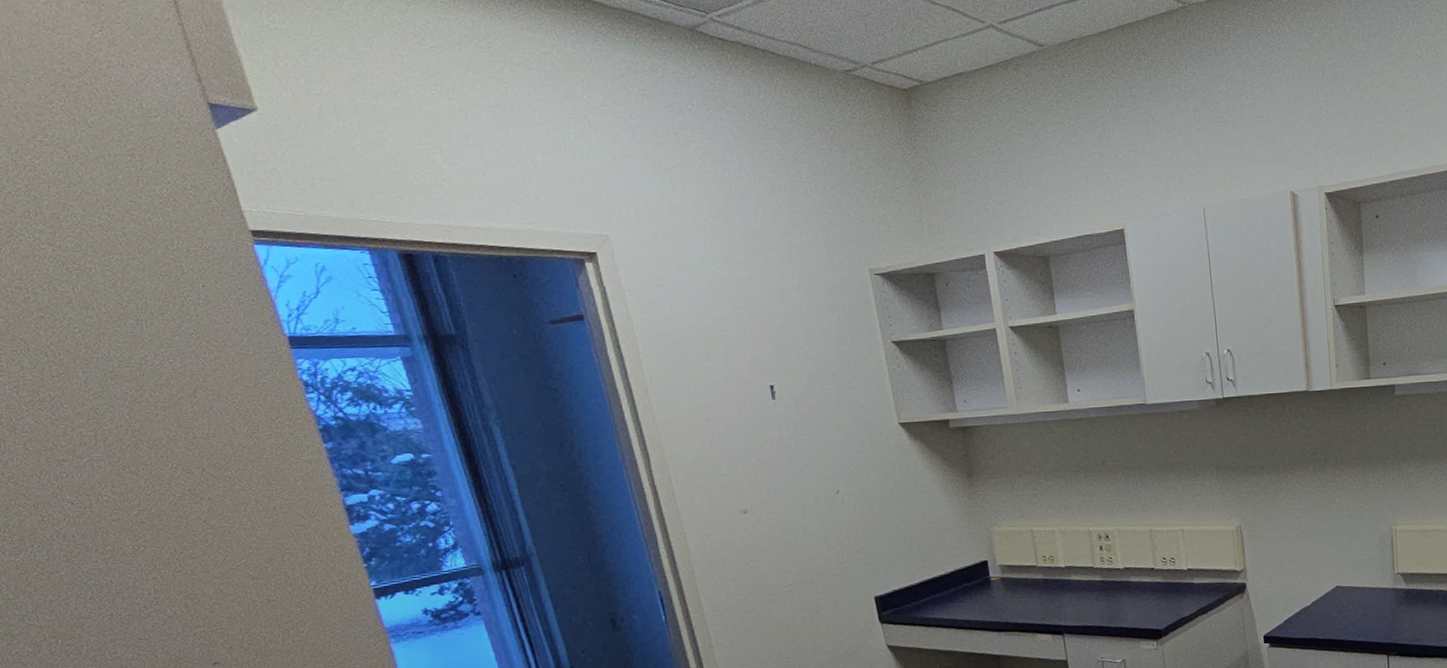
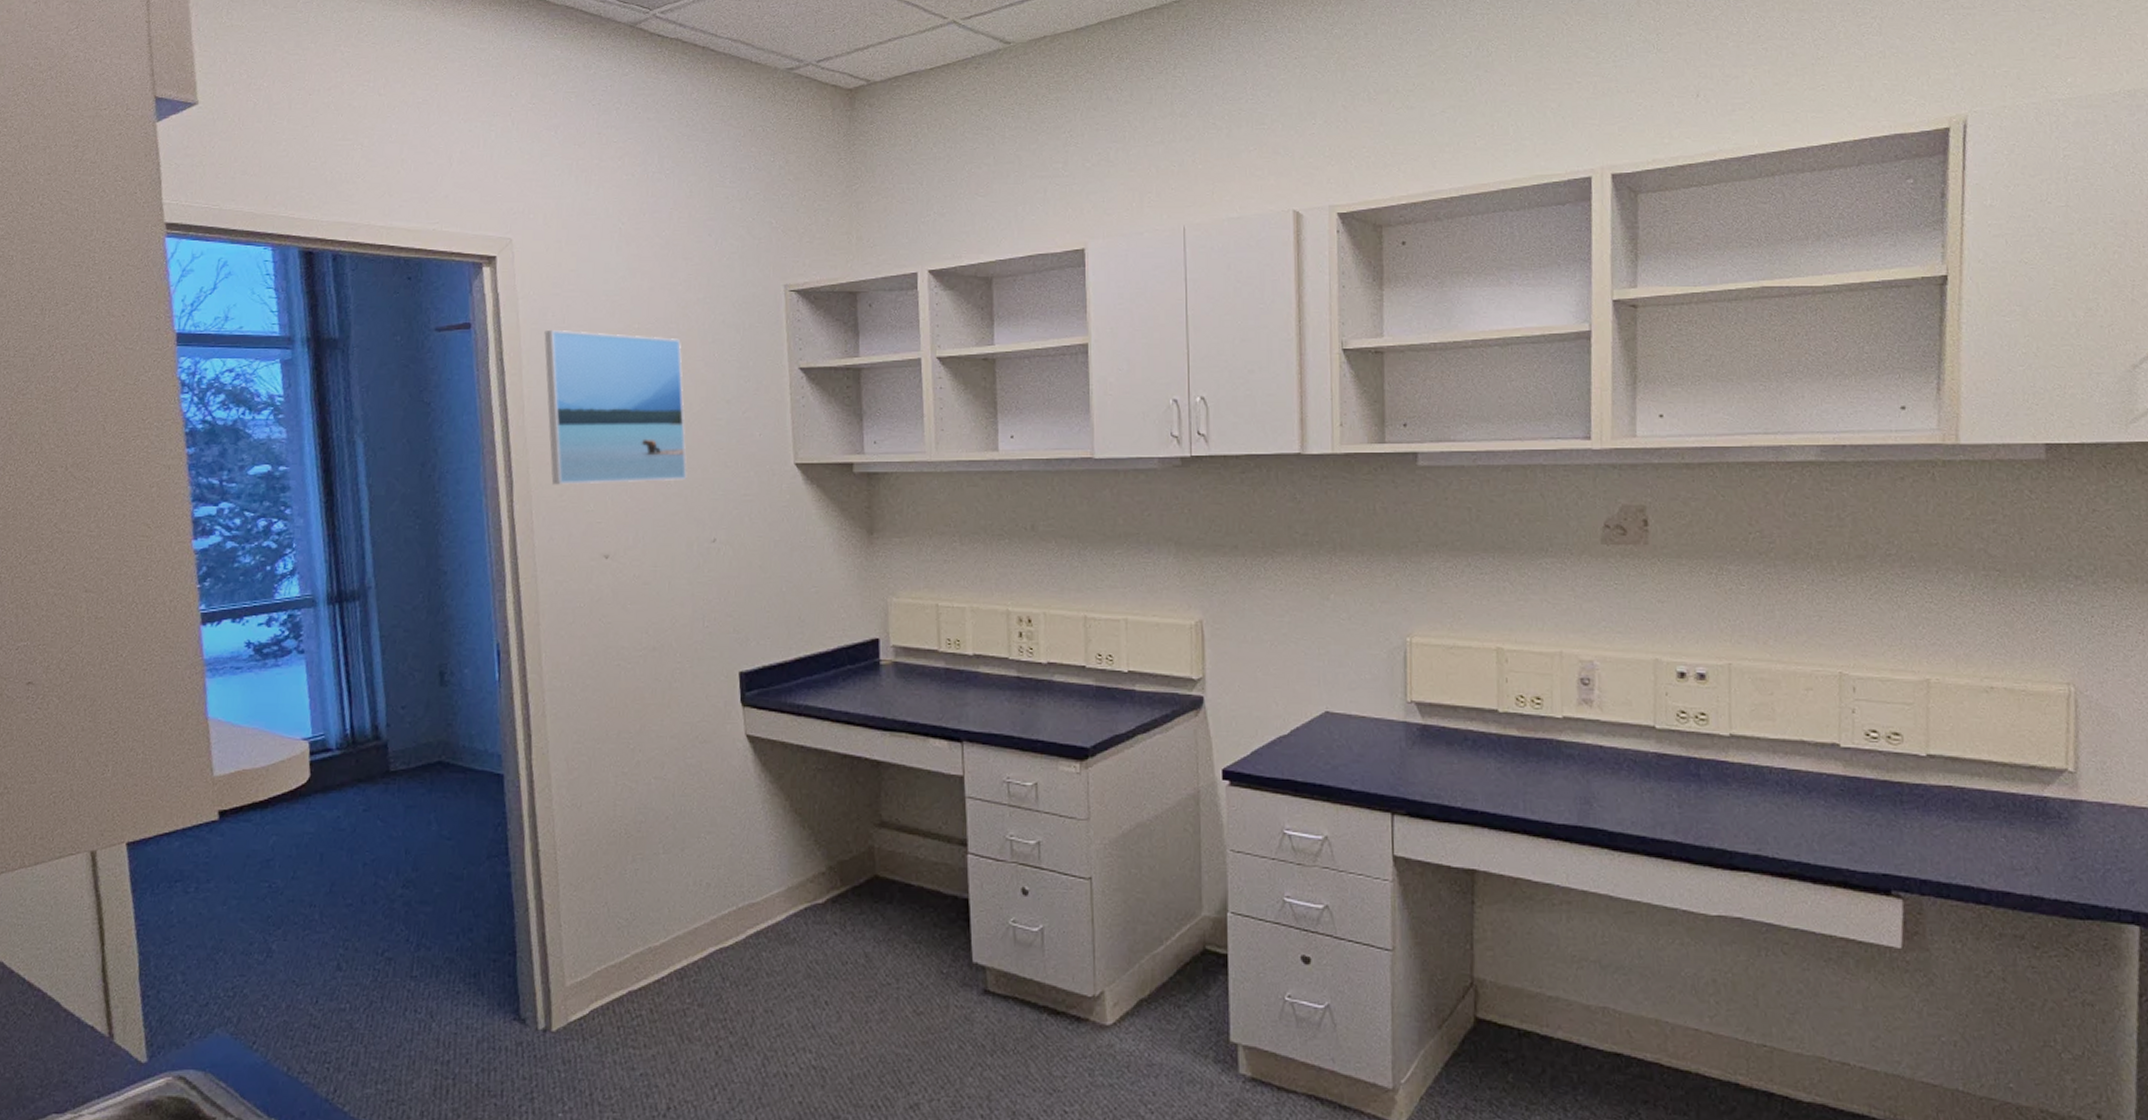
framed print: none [655,317,806,454] -> present [544,329,687,485]

